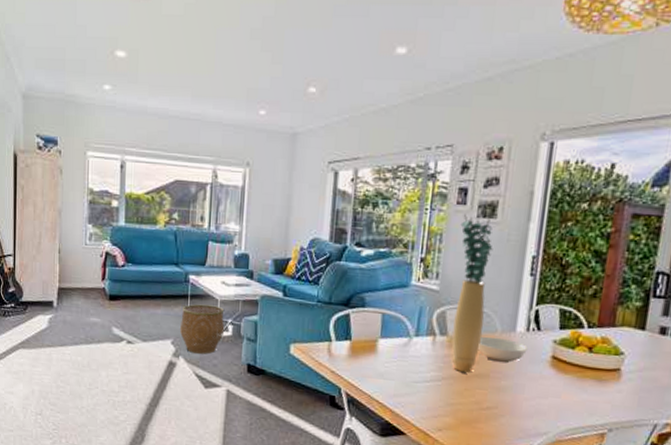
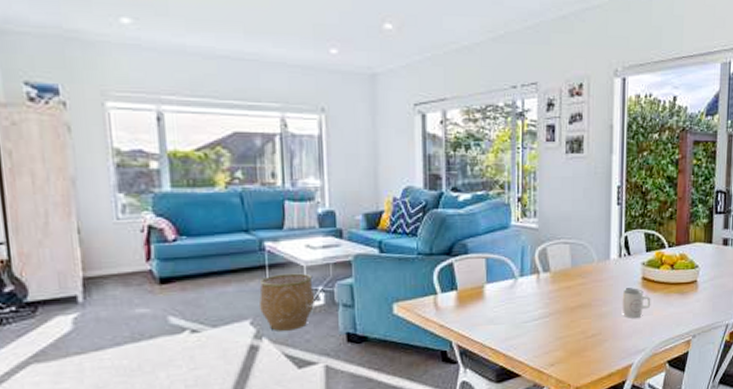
vase: present [451,214,493,374] -> none [551,150,583,306]
bowl: present [478,336,527,364] -> none [579,267,621,291]
mug: none [524,366,561,399] -> present [622,289,651,318]

